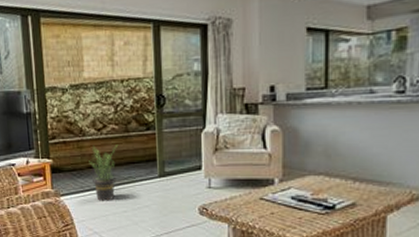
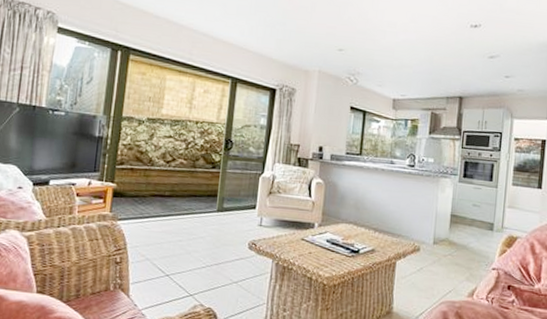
potted plant: present [89,144,119,201] -> none [153,175,184,229]

